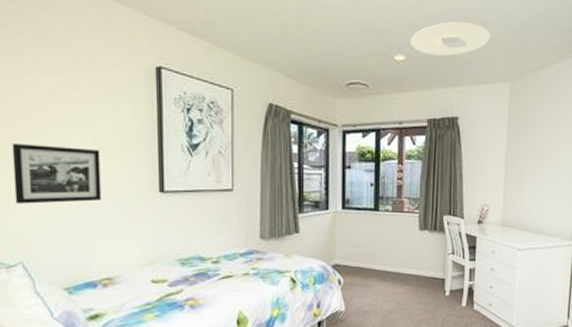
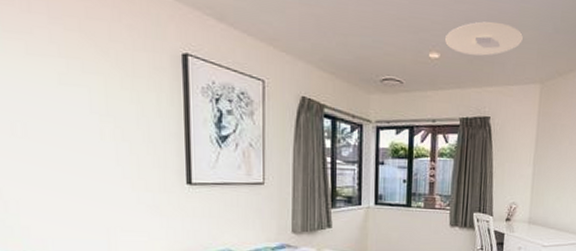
picture frame: present [11,142,102,204] -> none [23,128,125,194]

